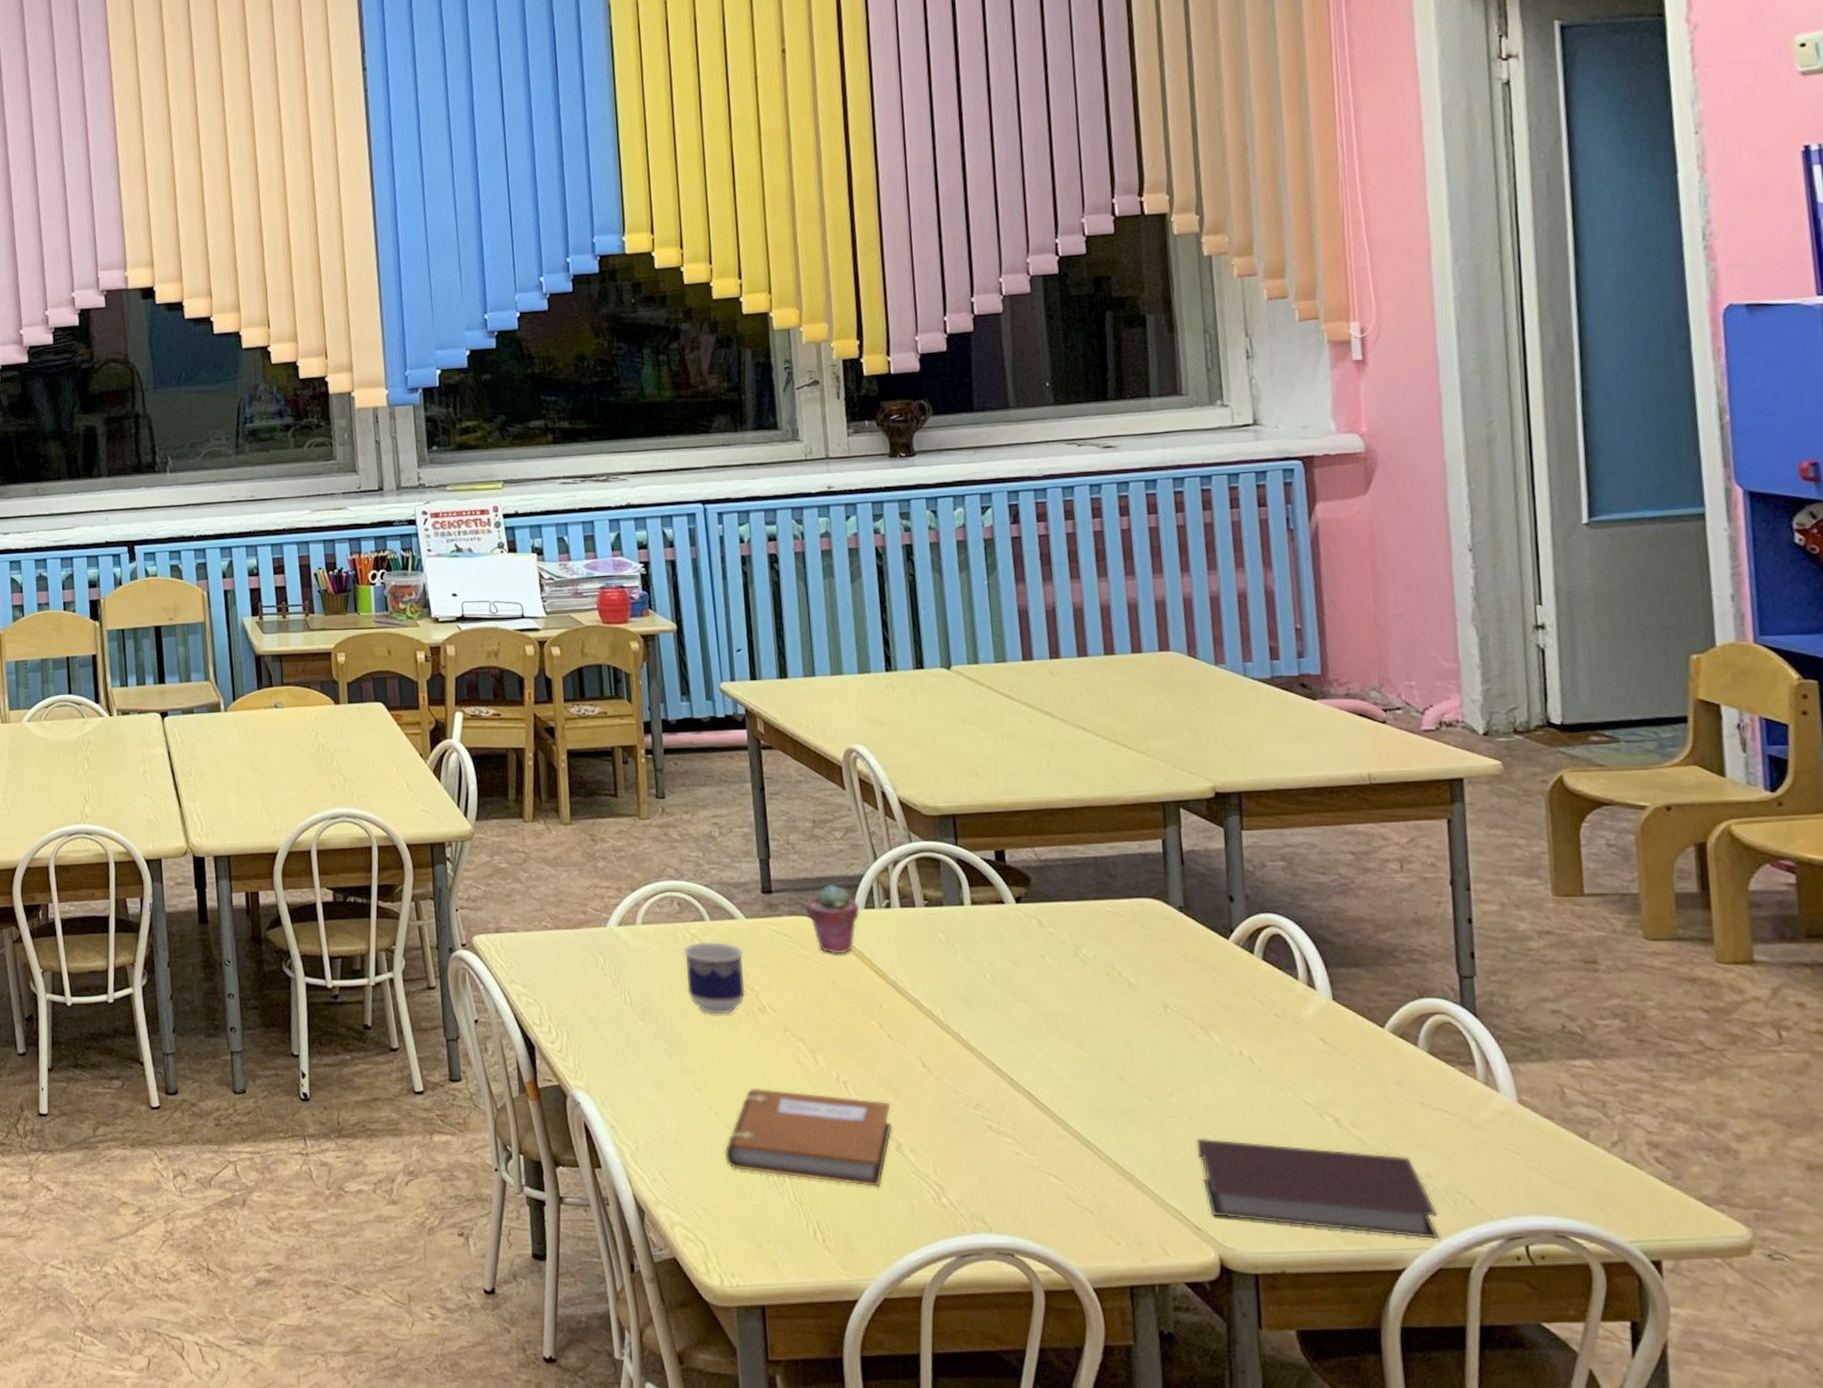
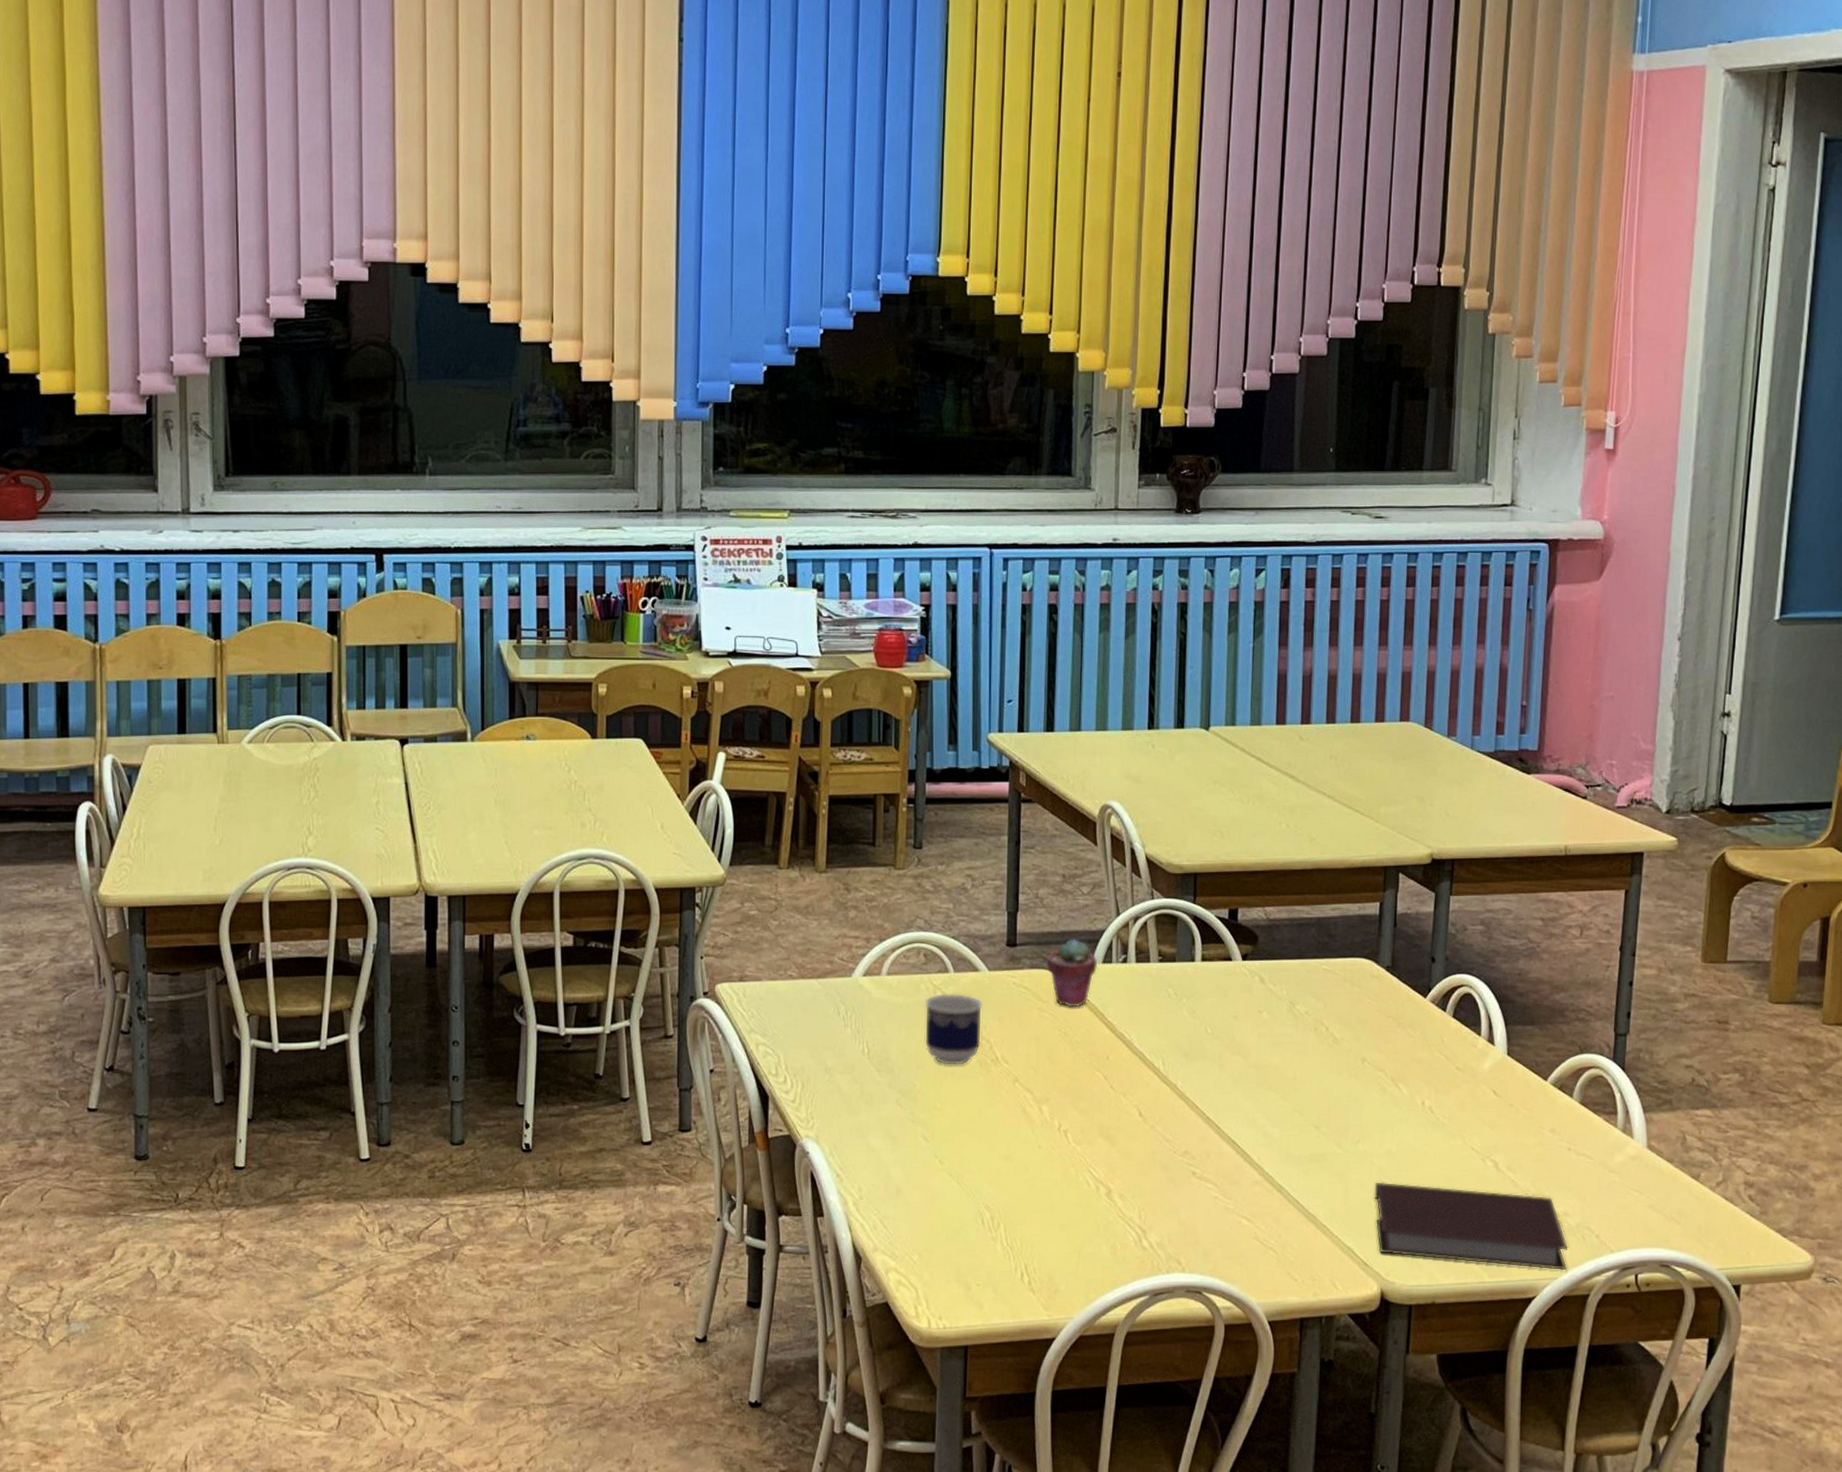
notebook: present [724,1088,892,1188] -> none [944,1137,1106,1232]

